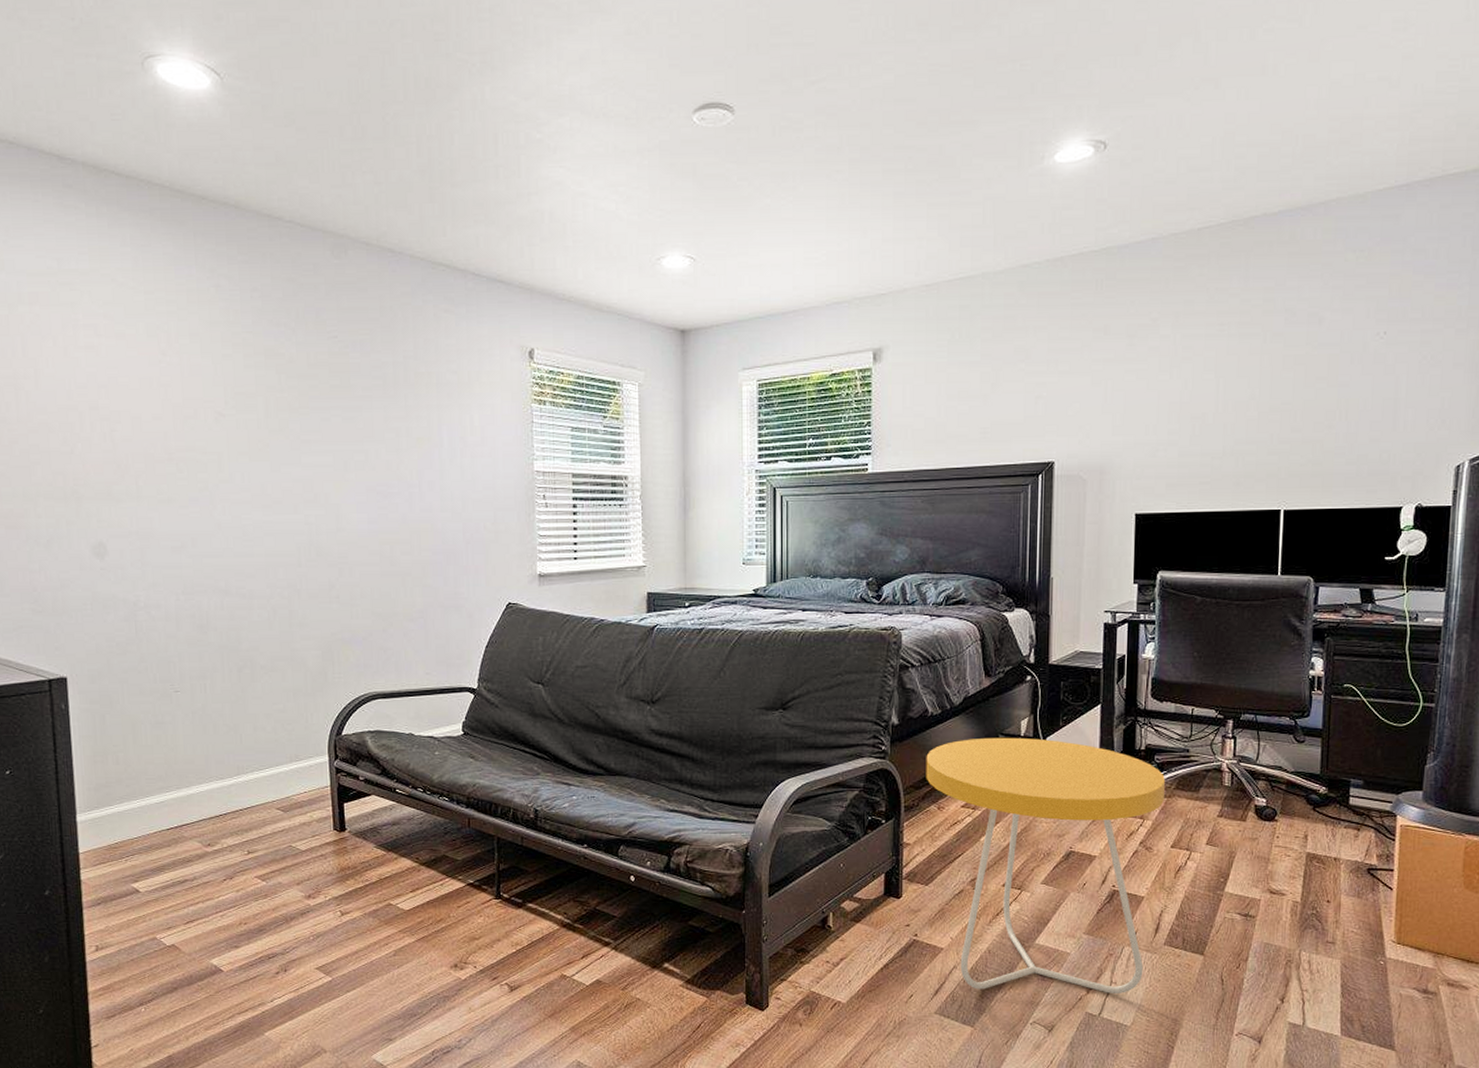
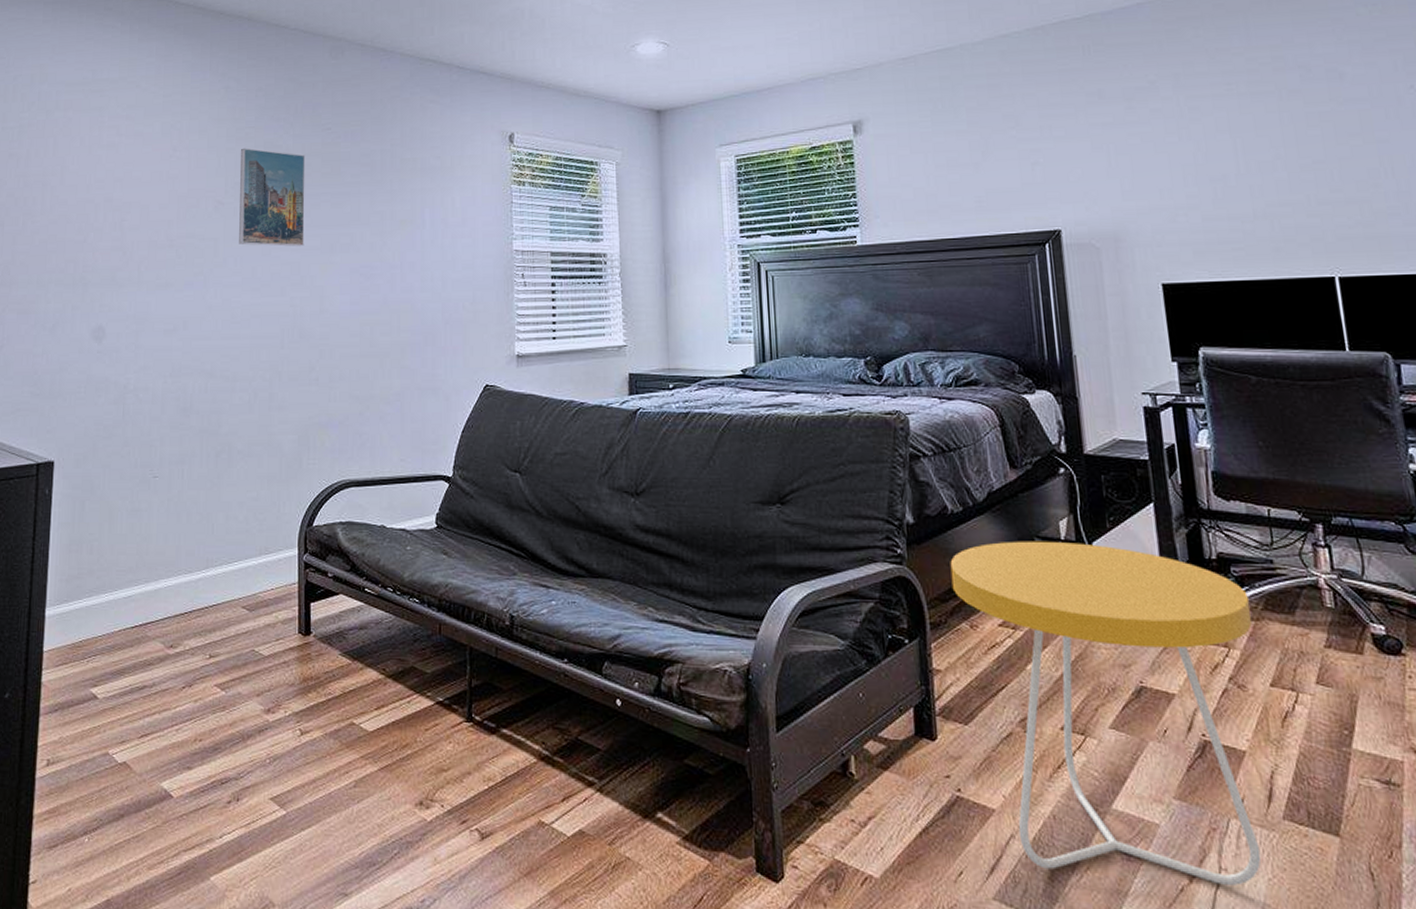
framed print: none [239,355,316,462] -> present [239,148,305,246]

